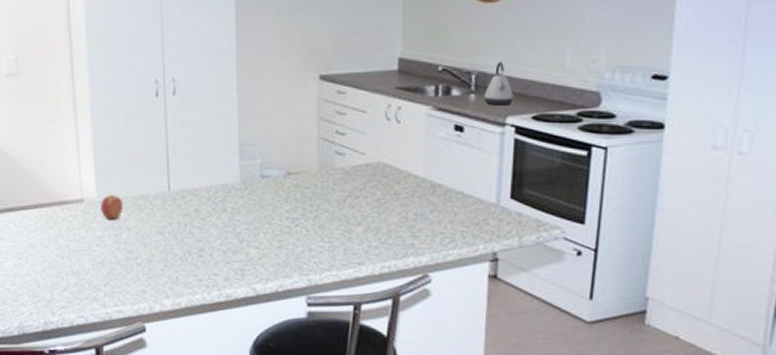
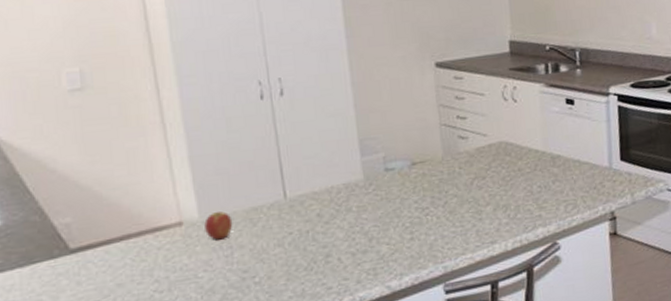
kettle: present [483,62,513,106] -> none [588,38,613,78]

